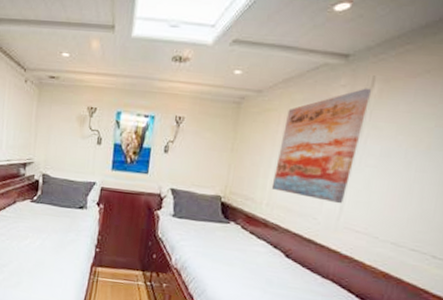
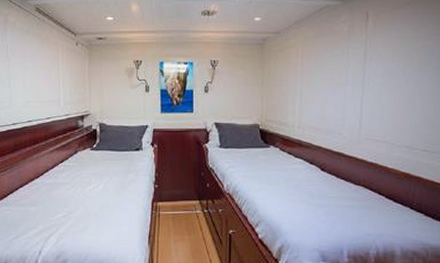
wall art: present [271,88,372,204] -> none [300,22,368,119]

